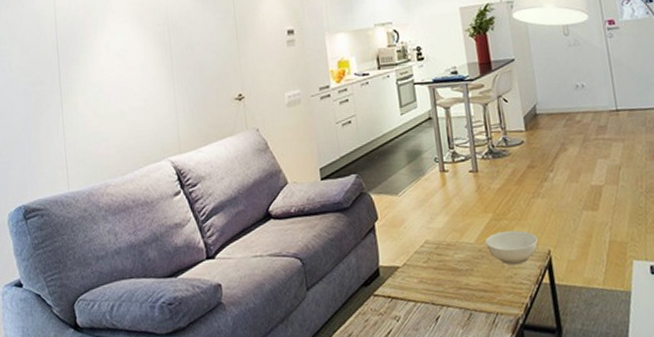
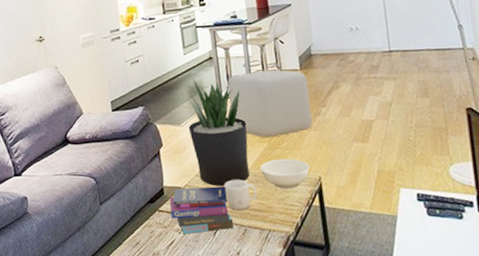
books: none [385,263,458,322] -> present [169,186,234,234]
planter: none [405,142,474,264] -> present [187,79,250,186]
mug: none [446,256,483,292] -> present [224,180,257,211]
pouf: none [448,131,540,208] -> present [227,69,313,138]

